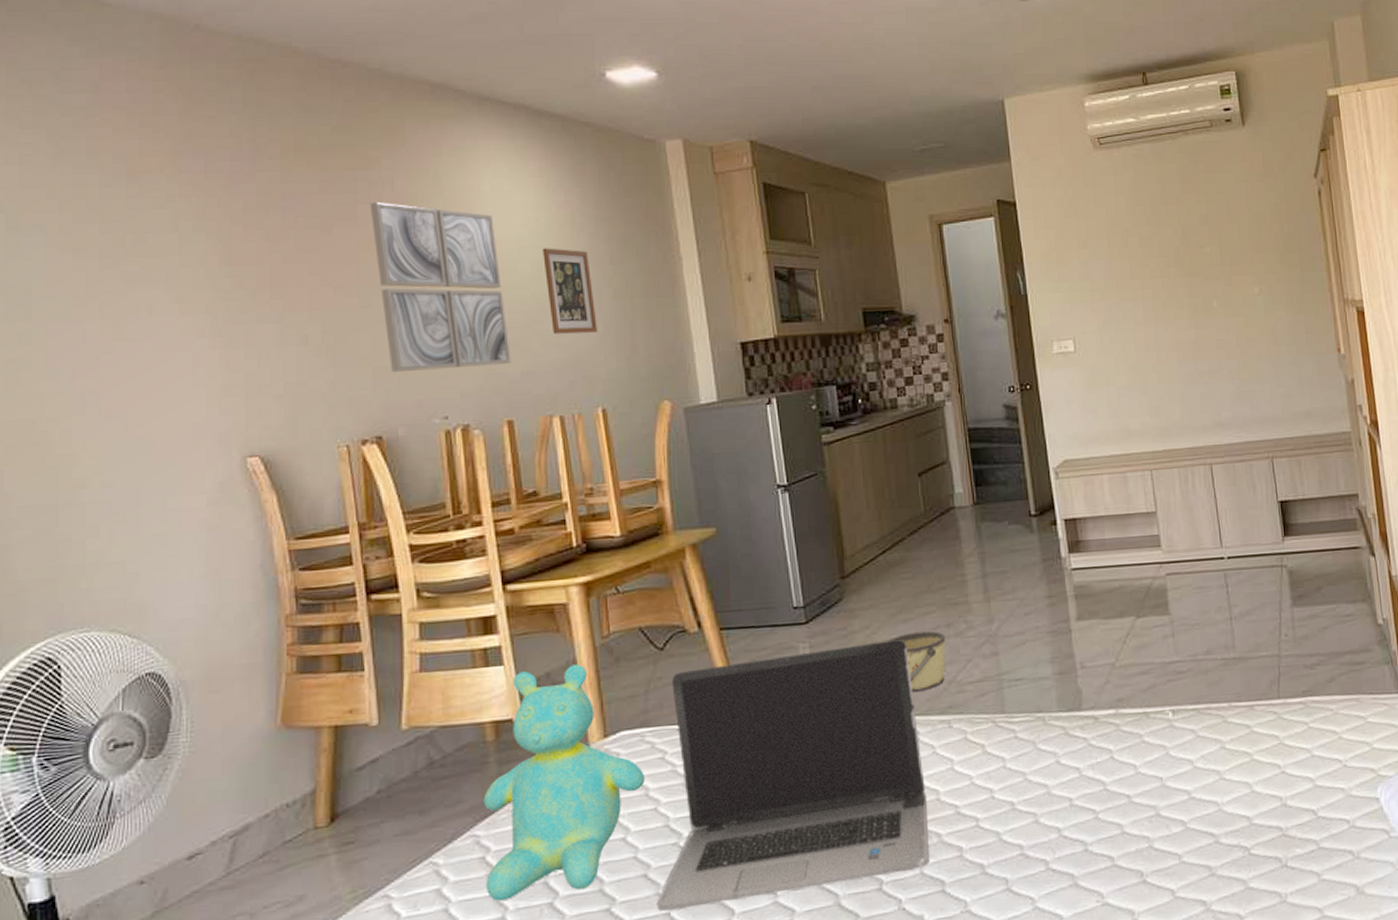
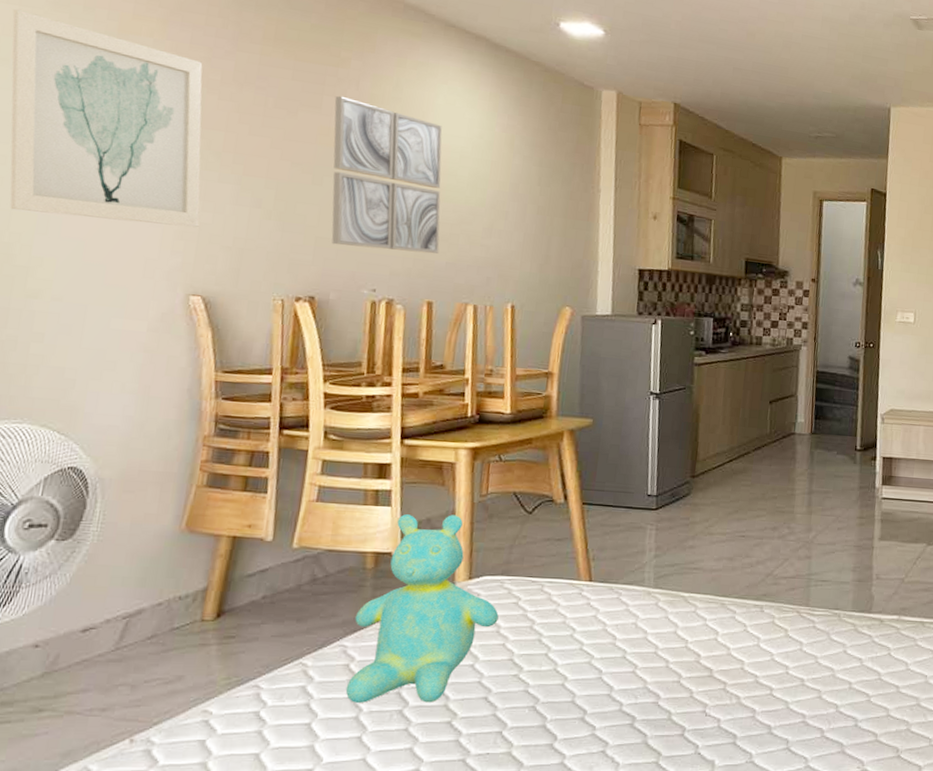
wall art: none [14,170,245,394] -> present [10,9,203,228]
picture frame: present [543,248,597,334] -> none [479,161,521,240]
laptop computer: present [656,639,929,911] -> none [491,533,737,730]
bucket: present [887,631,946,692] -> none [721,530,770,579]

